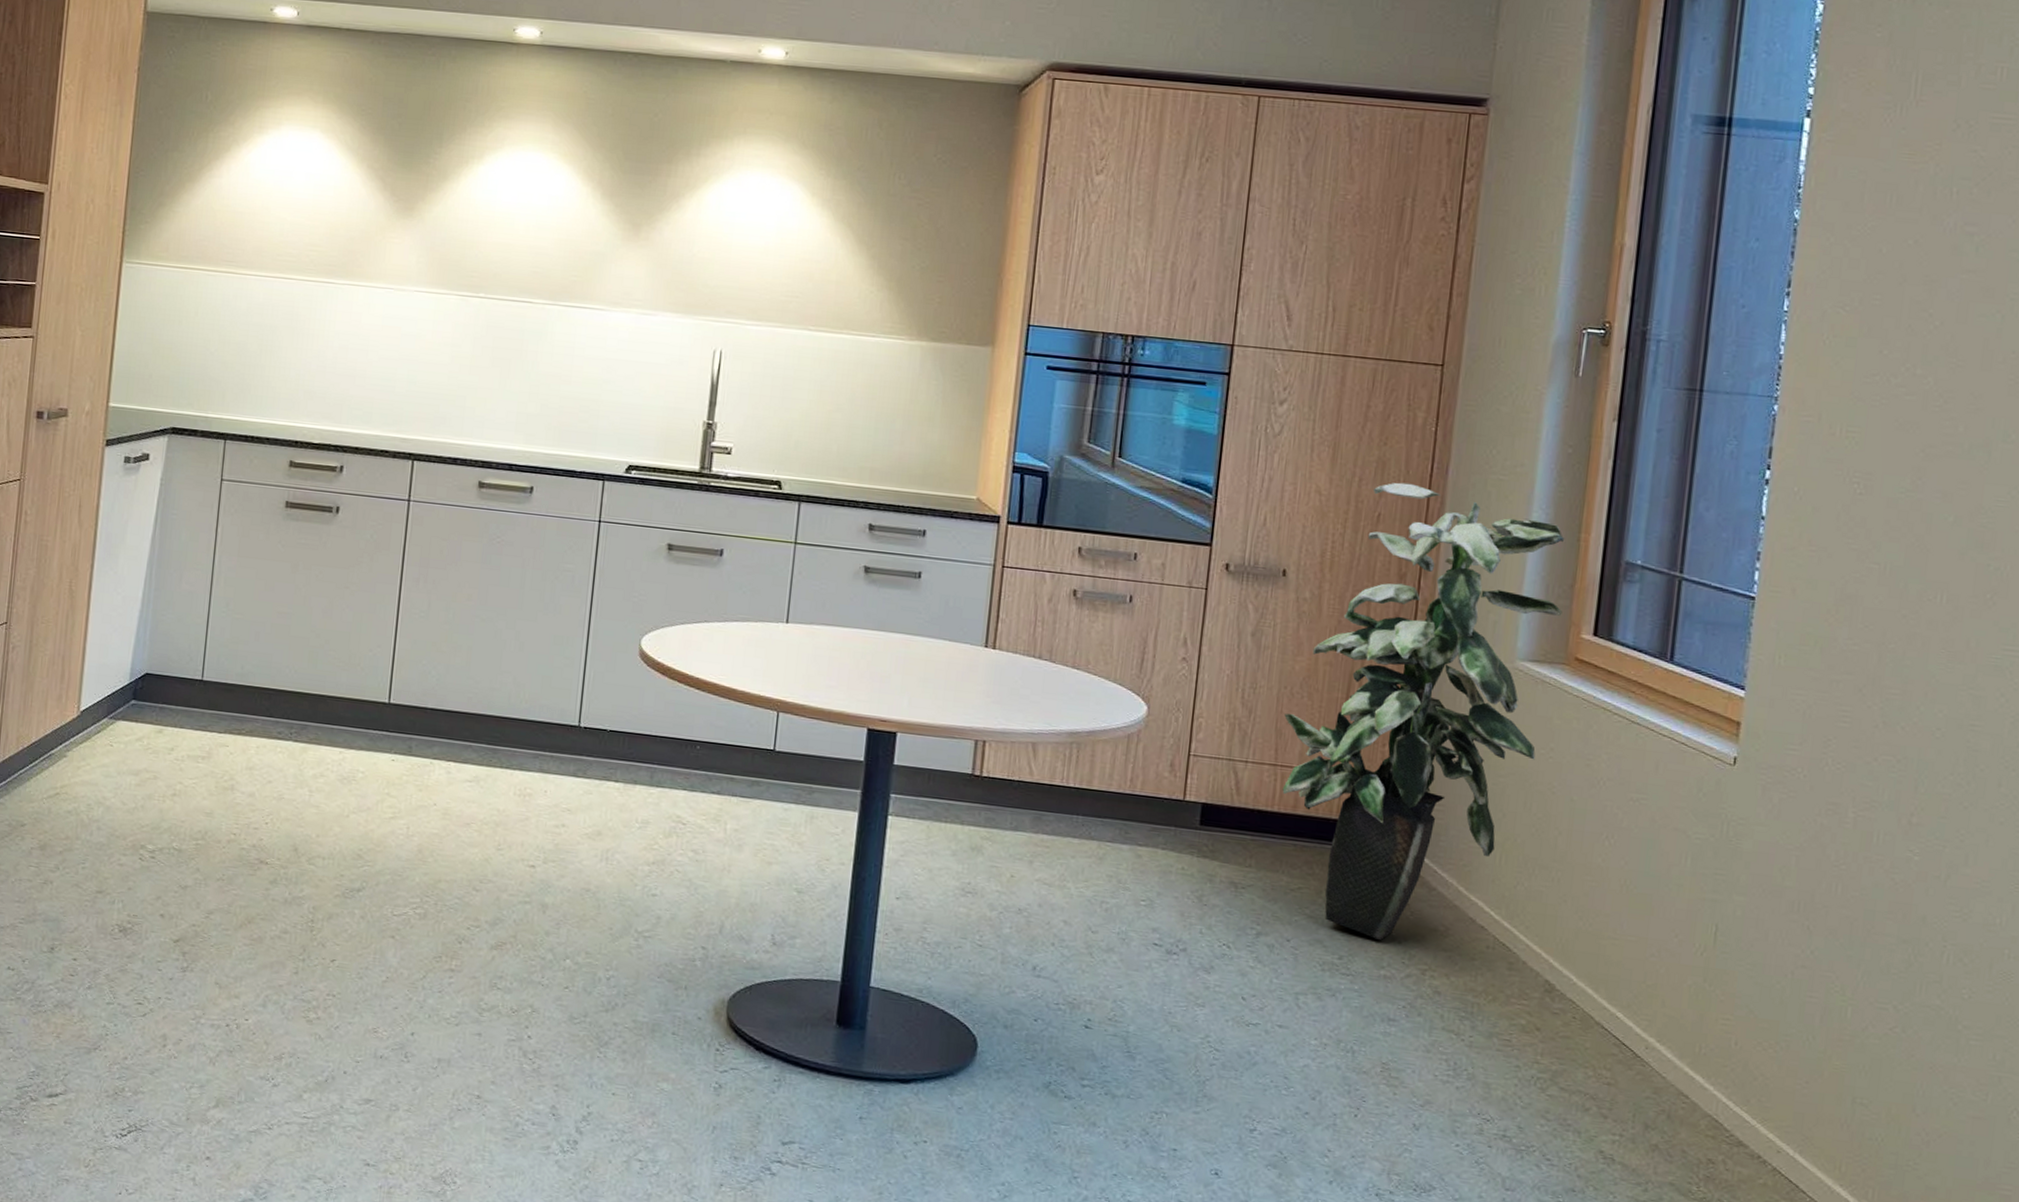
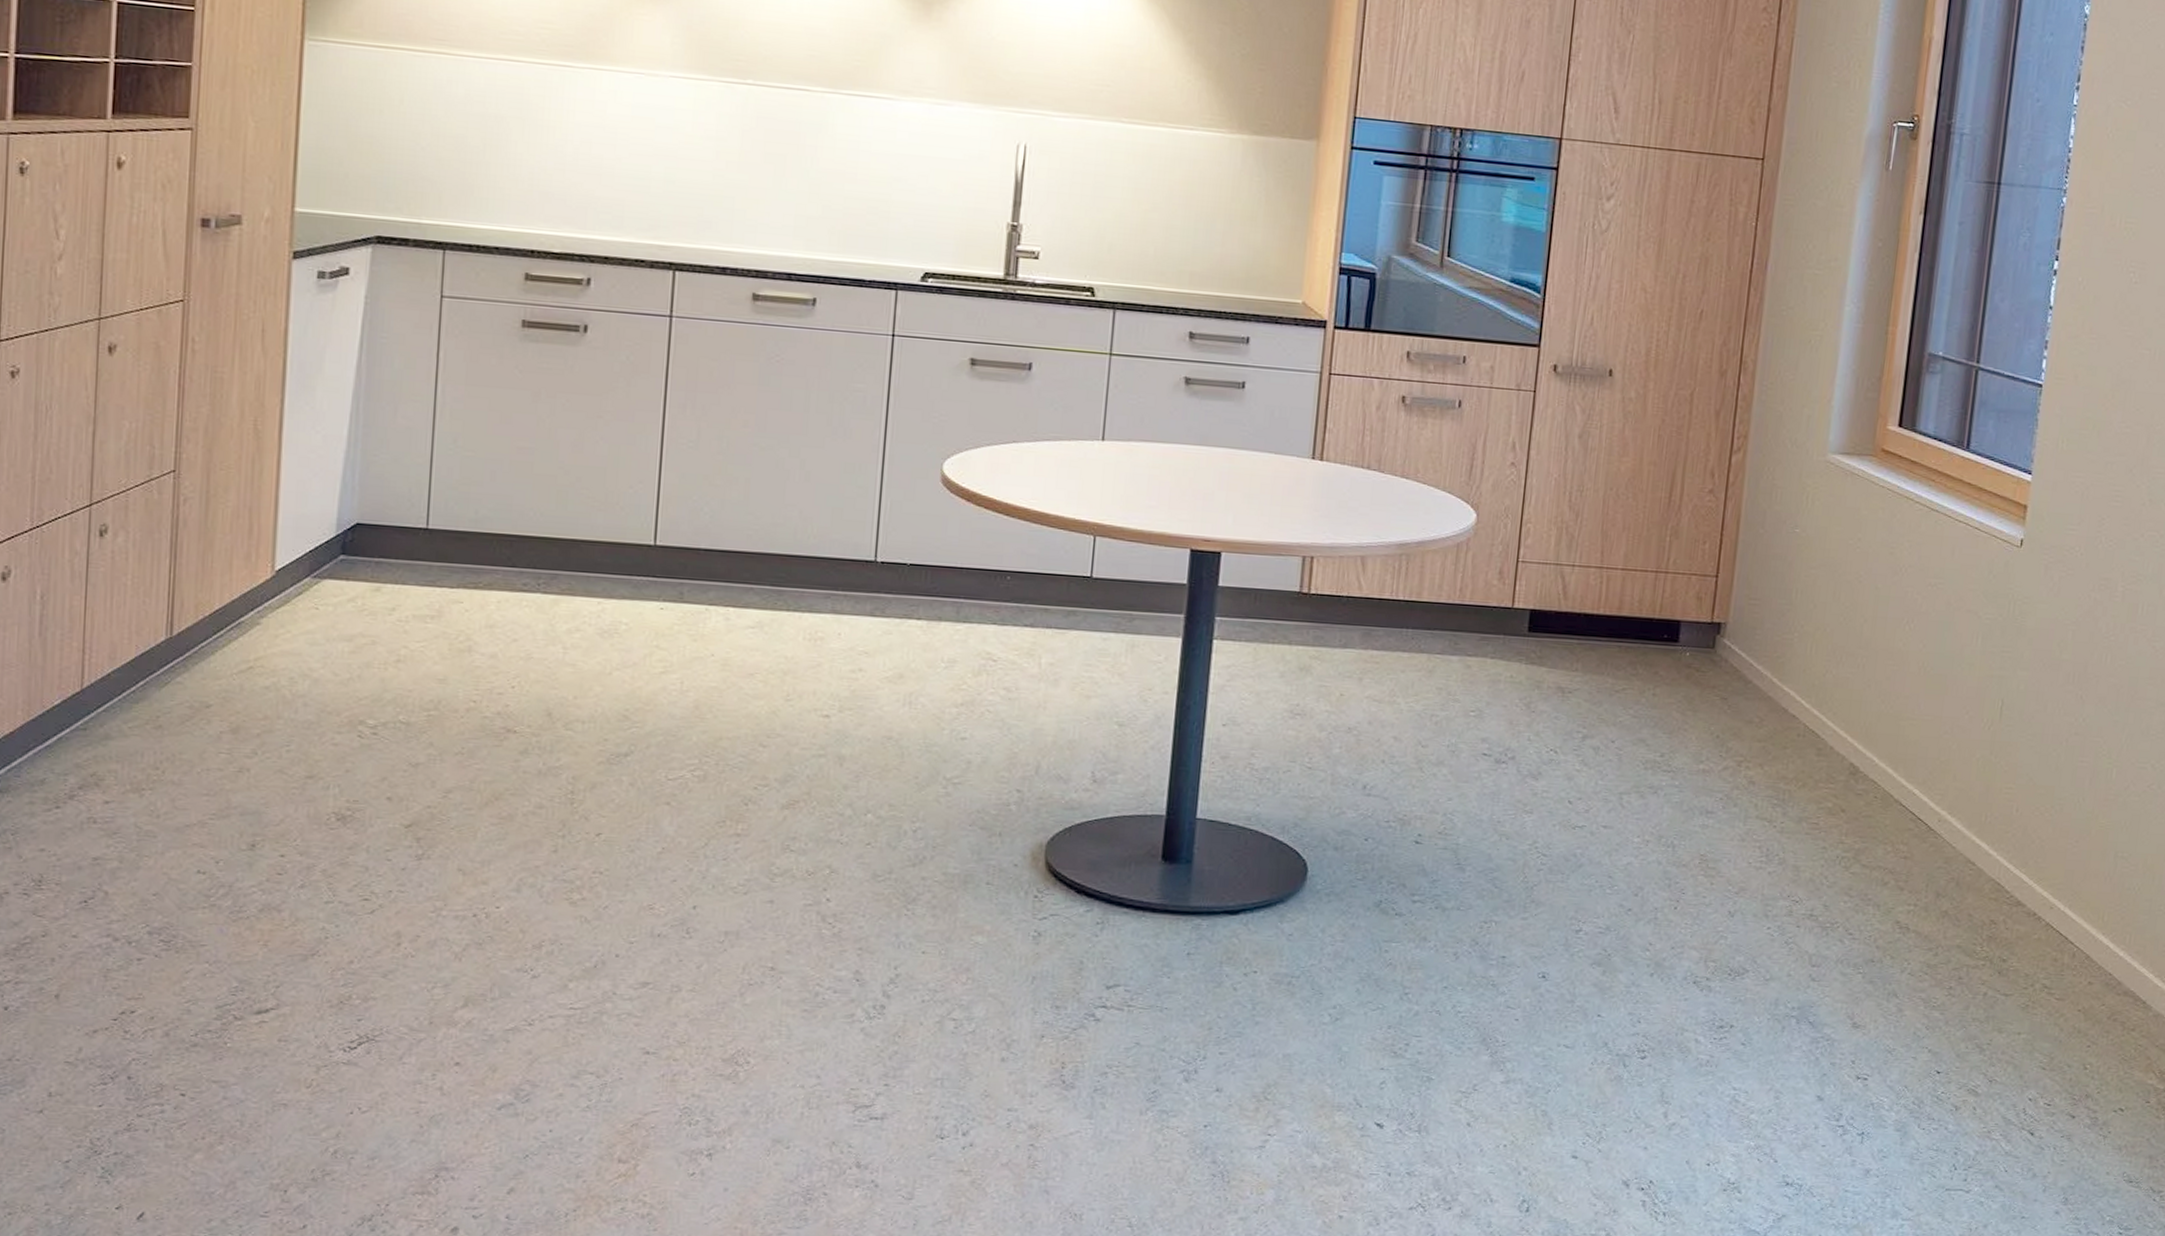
indoor plant: present [1282,482,1565,940] -> none [1607,278,1874,735]

